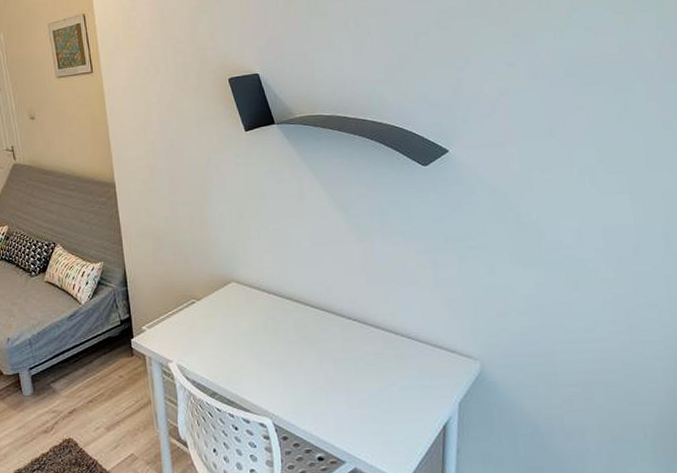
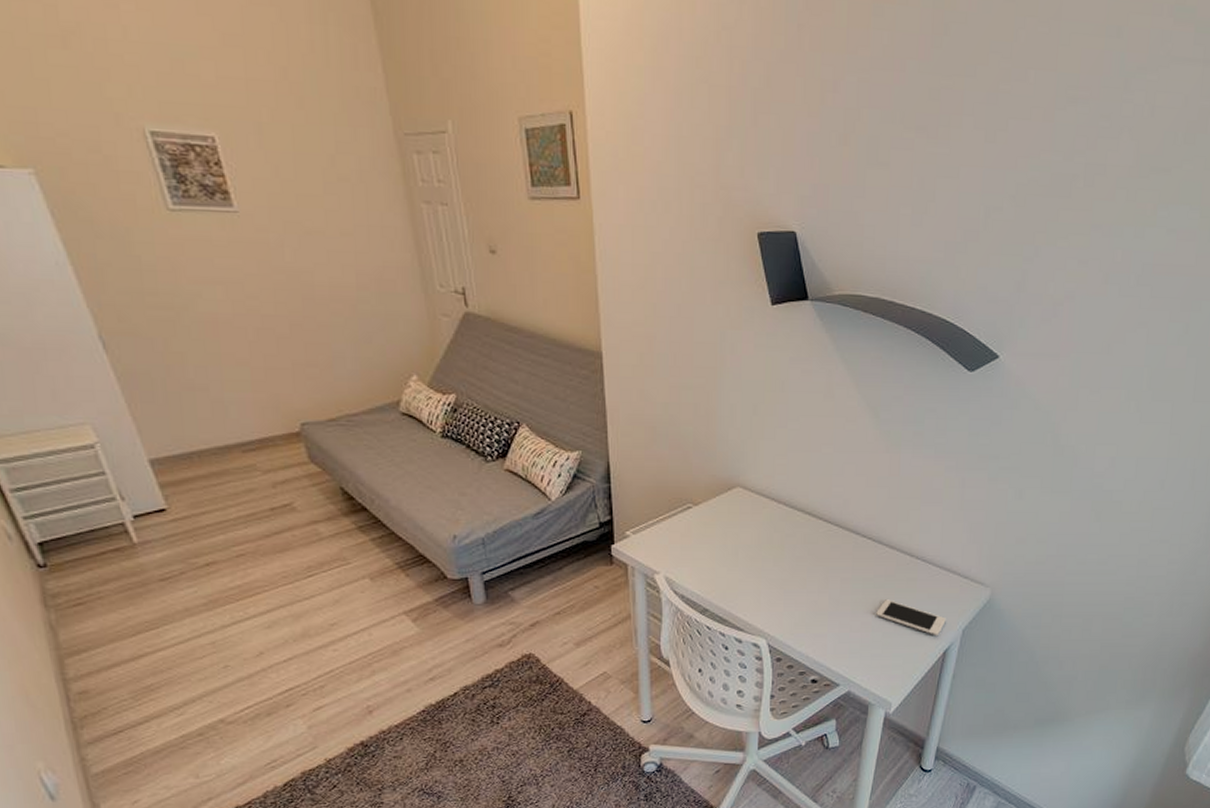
cell phone: none [371,376,441,411] -> present [876,599,946,637]

